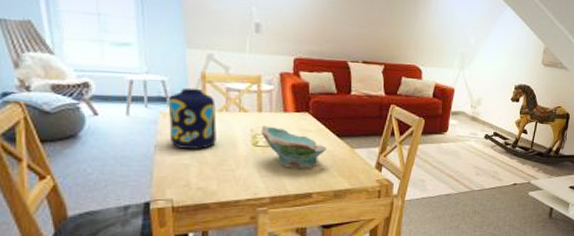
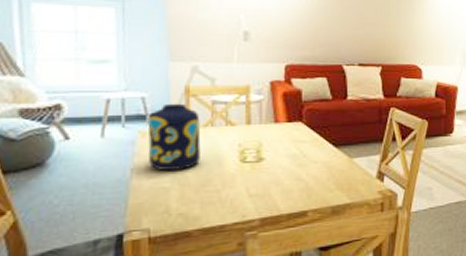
bowl: present [260,126,327,169] -> none [249,139,322,185]

